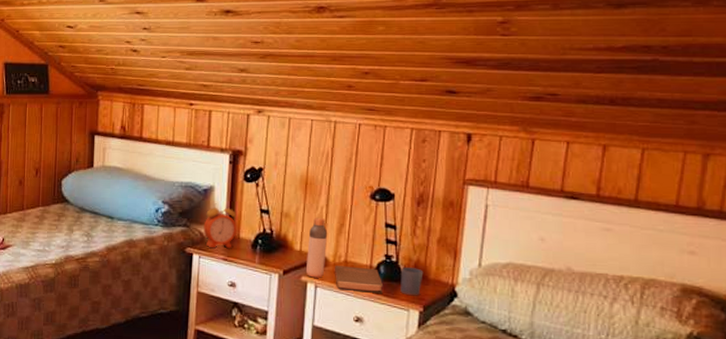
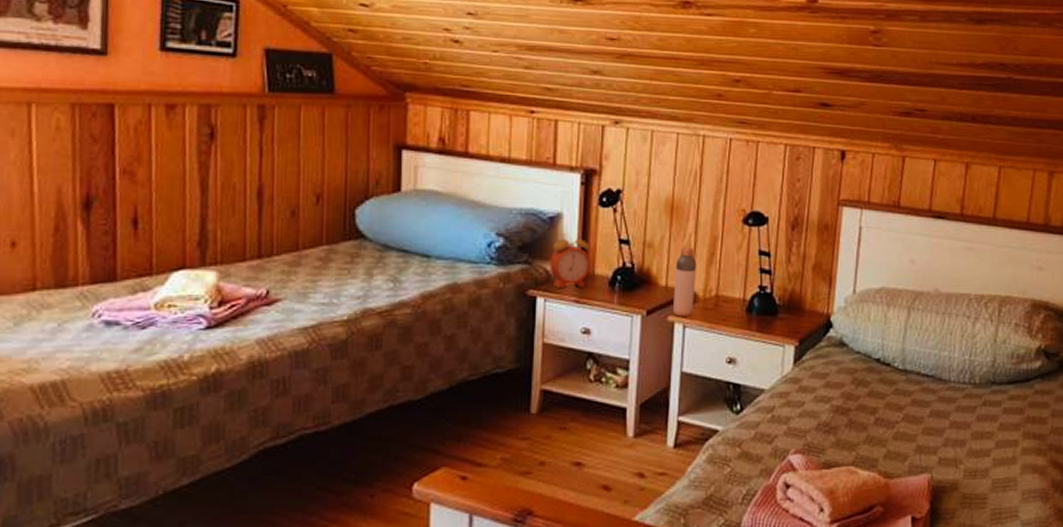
book: present [335,266,384,293] -> none [705,301,758,330]
mug: present [400,267,424,296] -> none [775,299,799,330]

